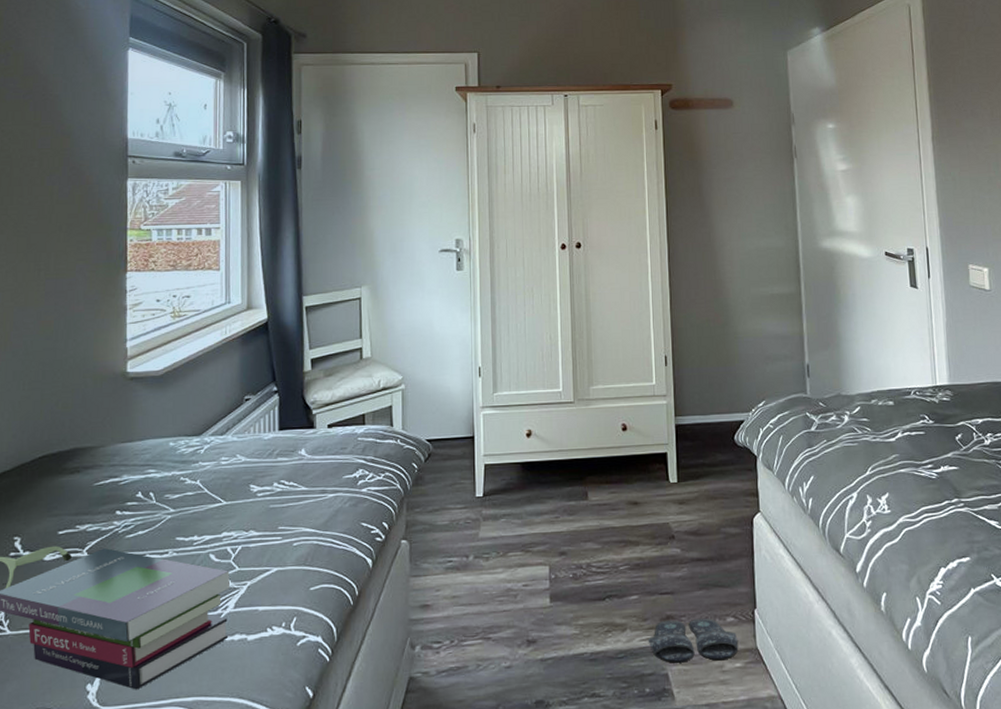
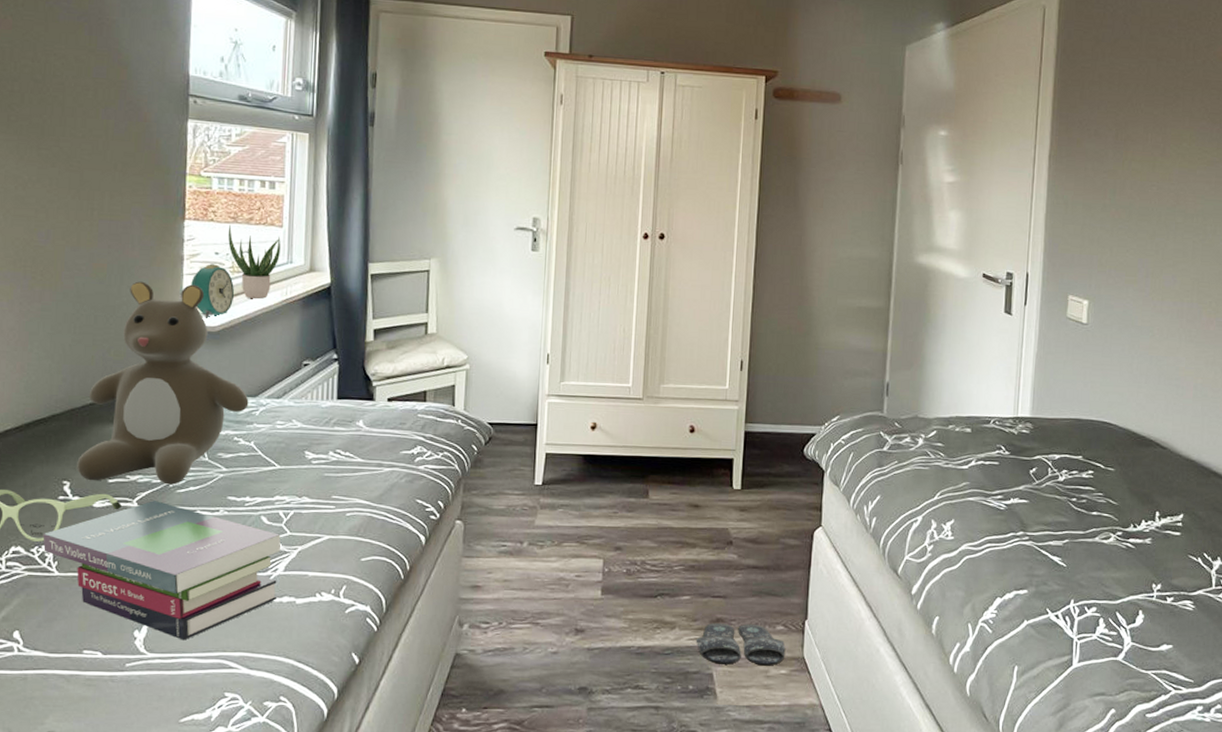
teddy bear: none [27,332,193,535] -> present [77,281,249,485]
alarm clock: none [134,311,175,364] -> present [191,264,234,318]
potted plant: none [169,272,218,341] -> present [228,224,281,300]

